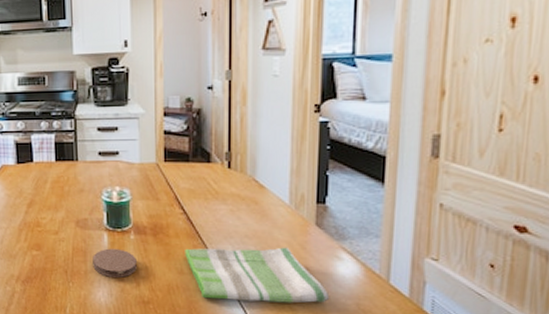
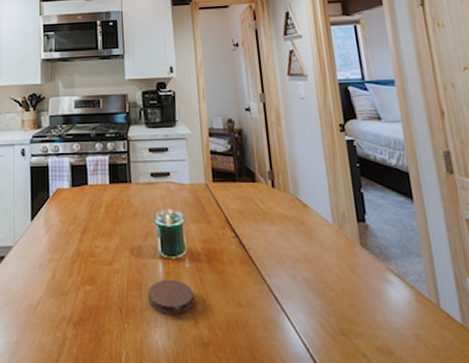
dish towel: present [185,247,330,303] -> none [240,271,388,337]

